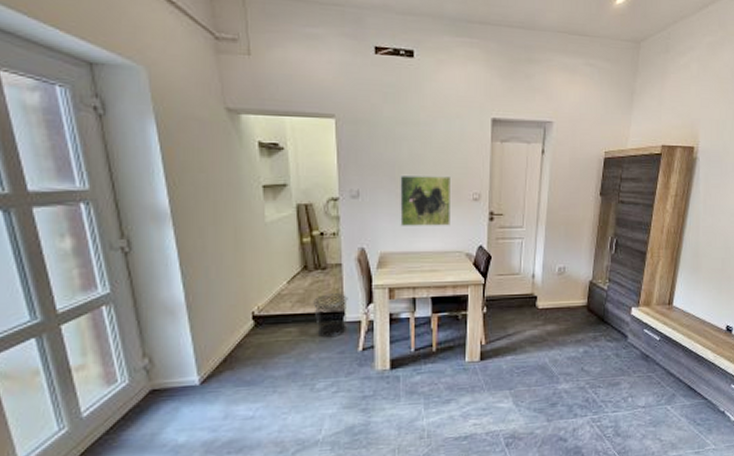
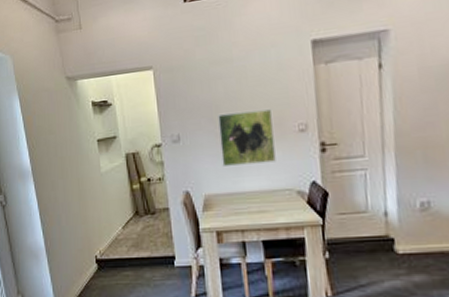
waste bin: present [314,293,348,338] -> none [146,237,178,283]

